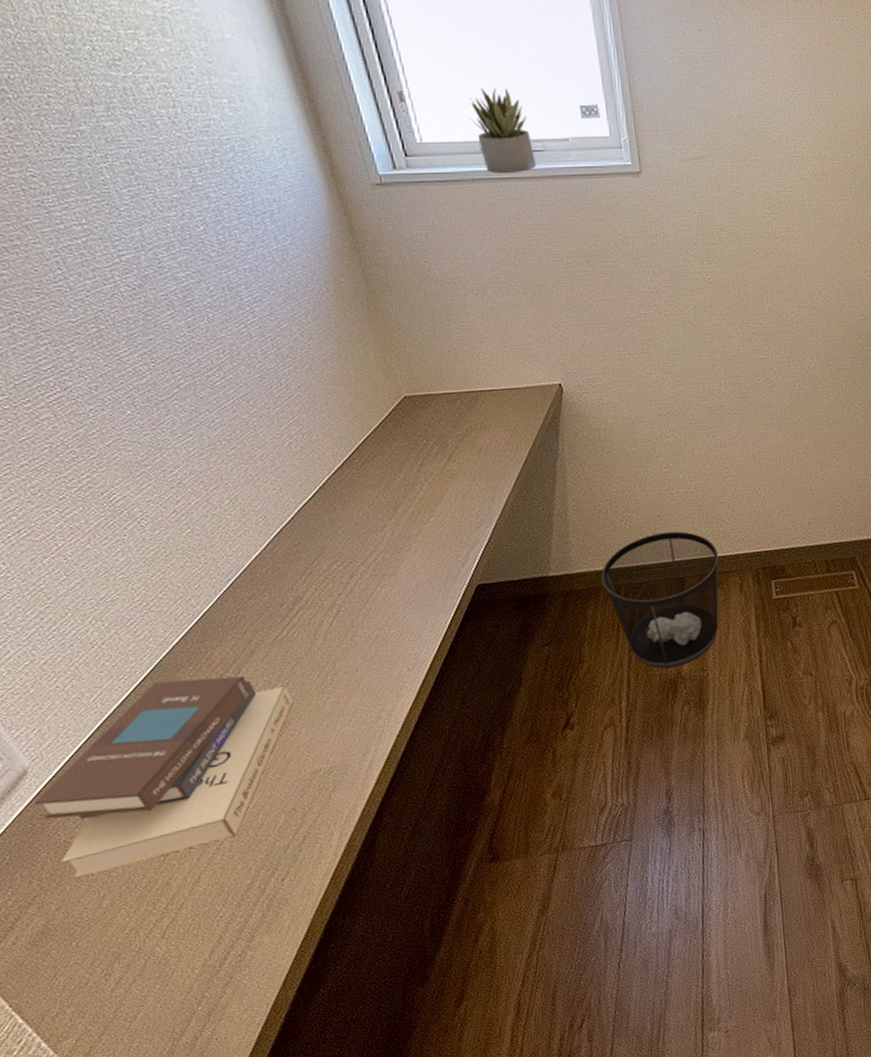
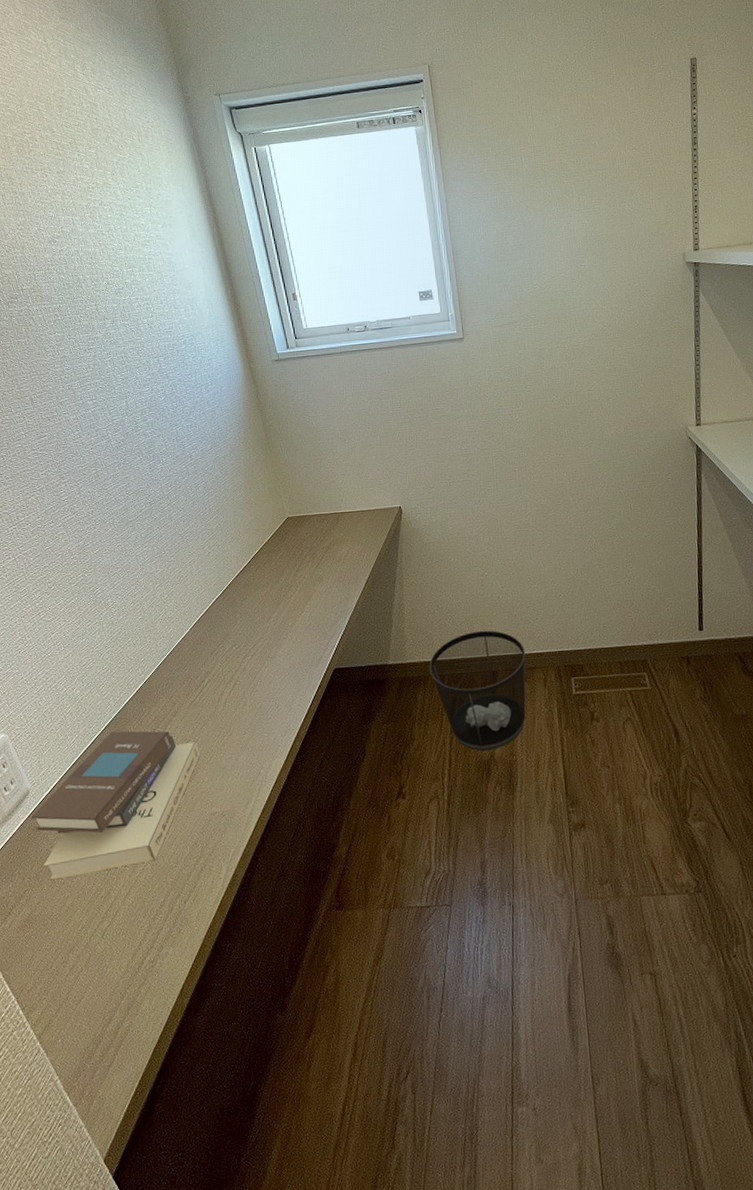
succulent plant: present [470,87,536,174] -> none [341,284,386,347]

